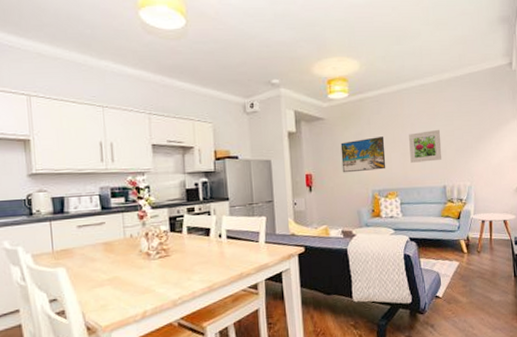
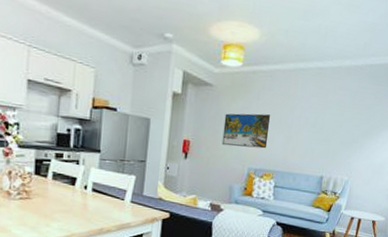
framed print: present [409,129,442,163] -> none [292,117,329,150]

